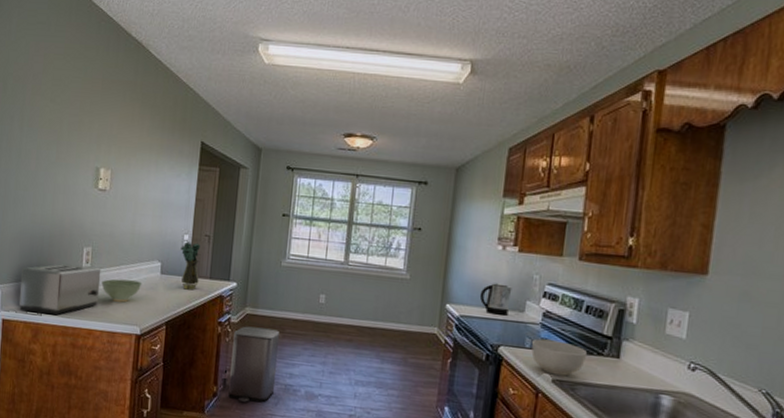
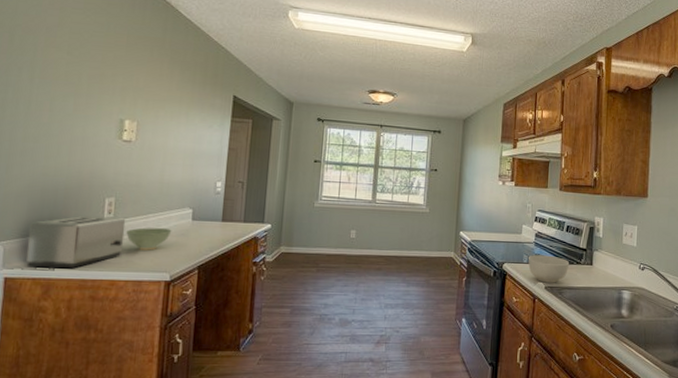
vase: present [180,240,201,291] -> none [213,187,234,234]
pedal bin: present [228,326,280,403] -> none [264,264,314,335]
kettle: present [479,283,512,317] -> none [486,212,511,239]

